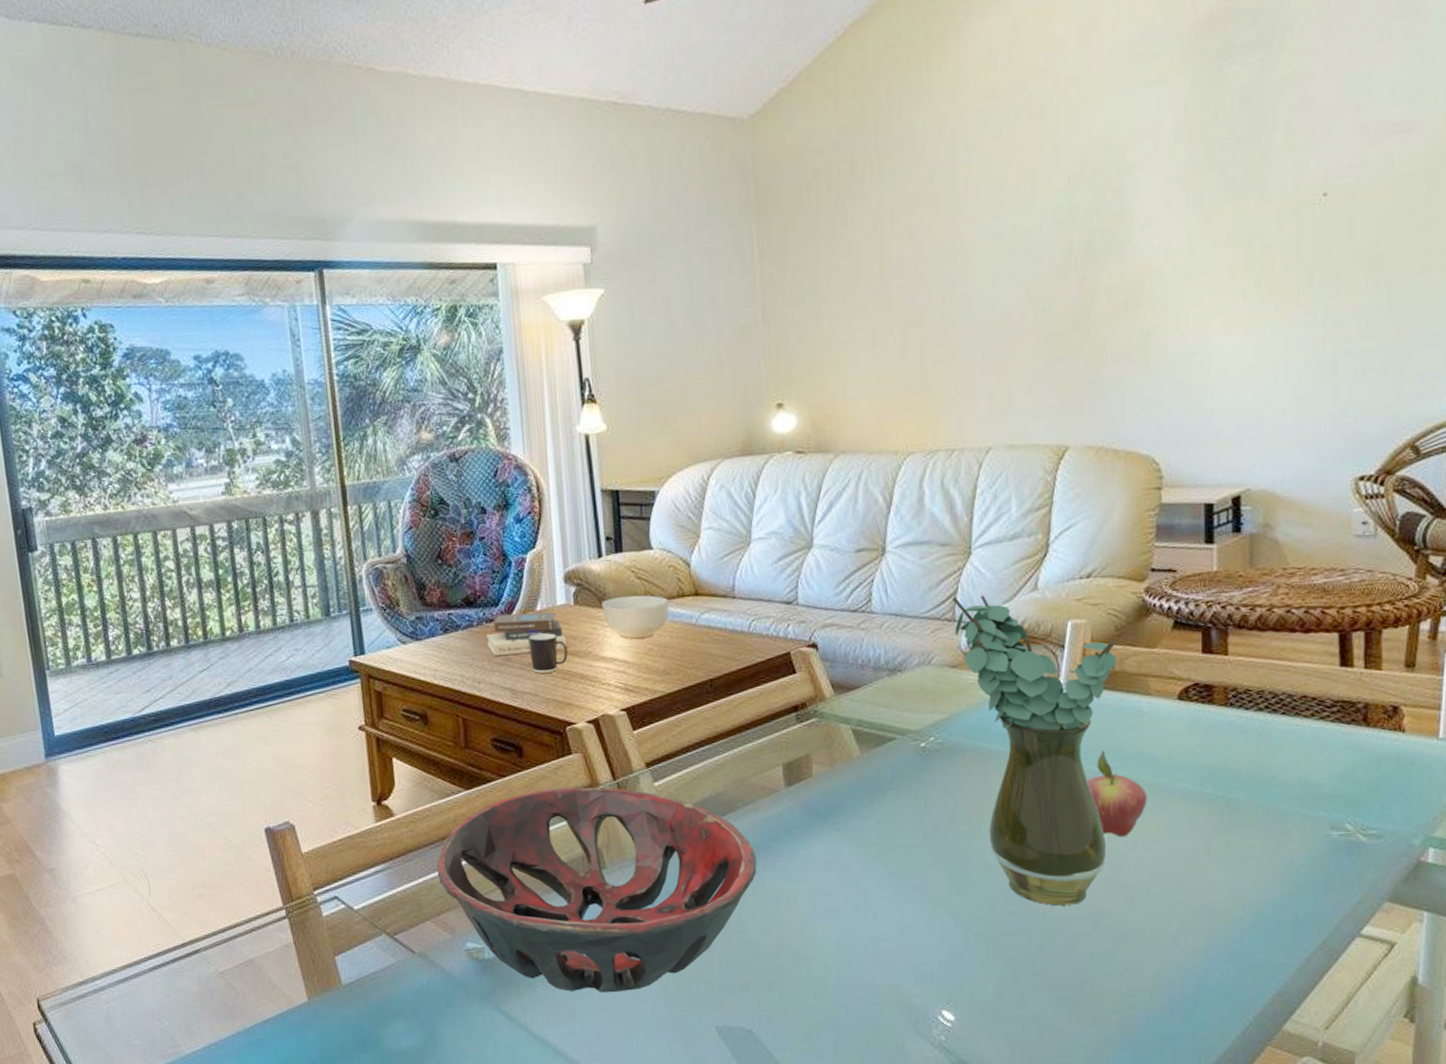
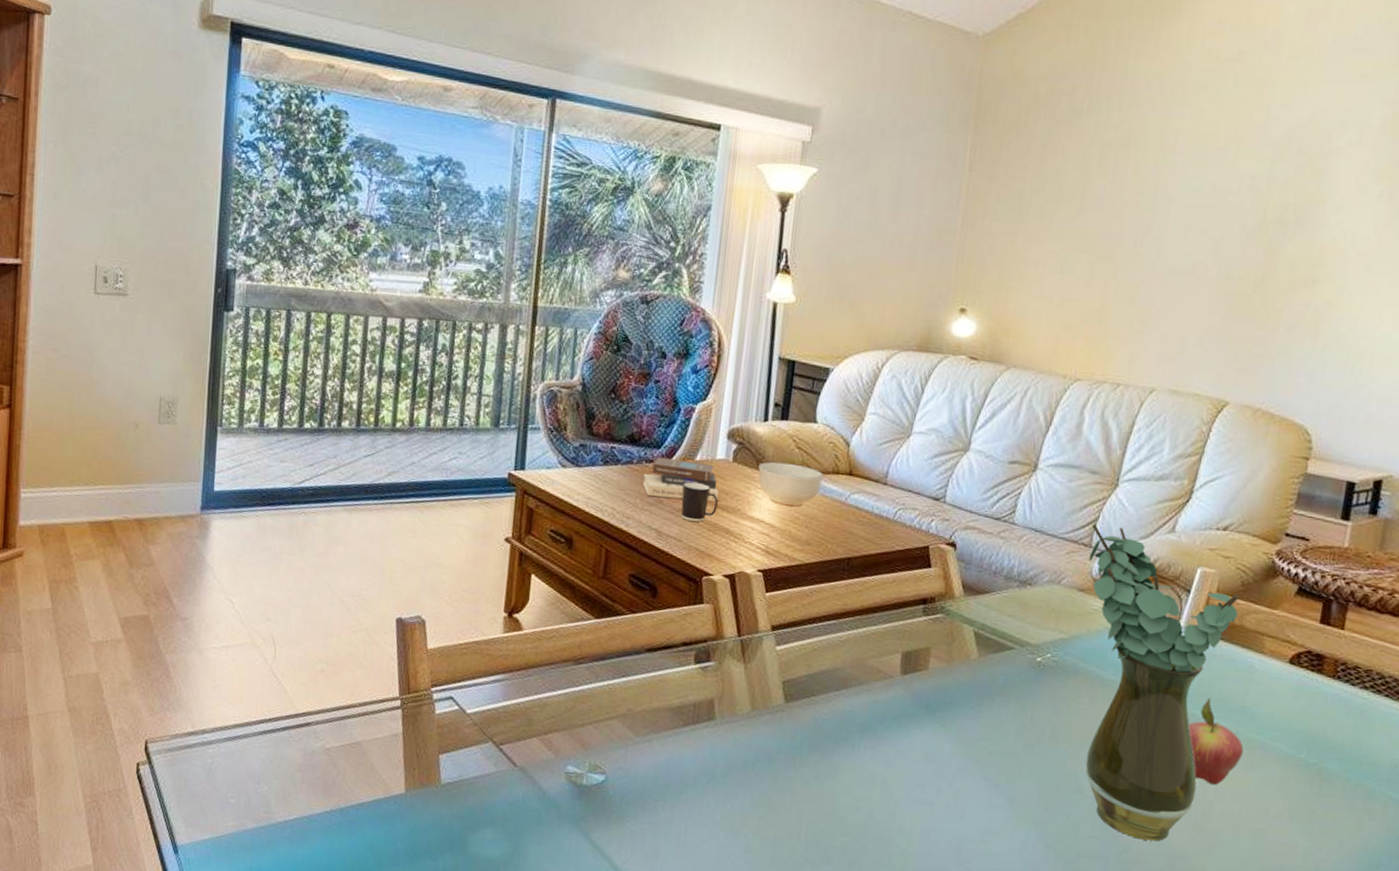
decorative bowl: present [437,786,757,993] -> none [552,632,861,843]

